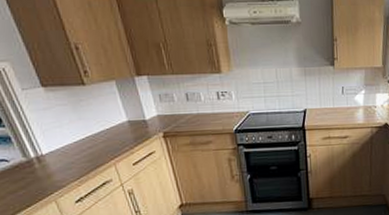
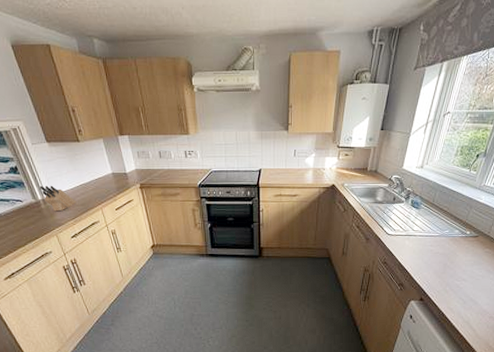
knife block: none [32,139,82,172] -> present [39,185,77,212]

